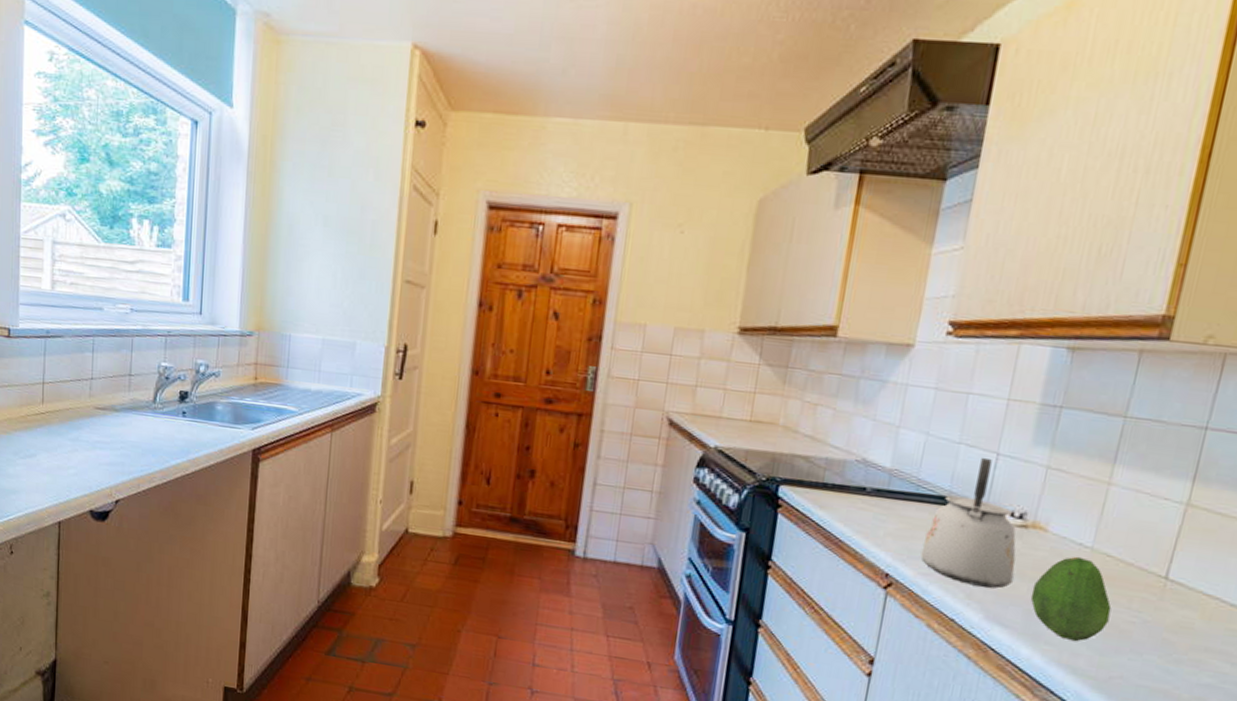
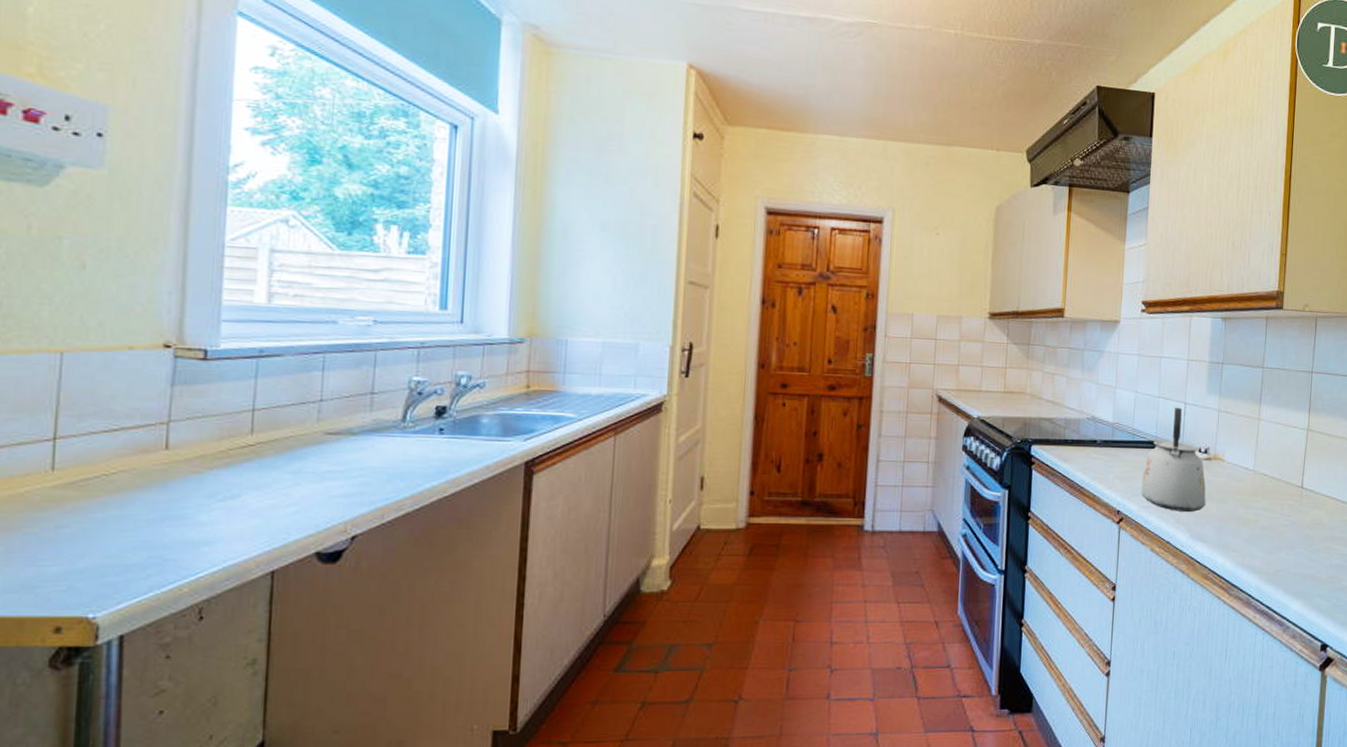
fruit: present [1030,556,1112,642] -> none [1219,478,1271,546]

